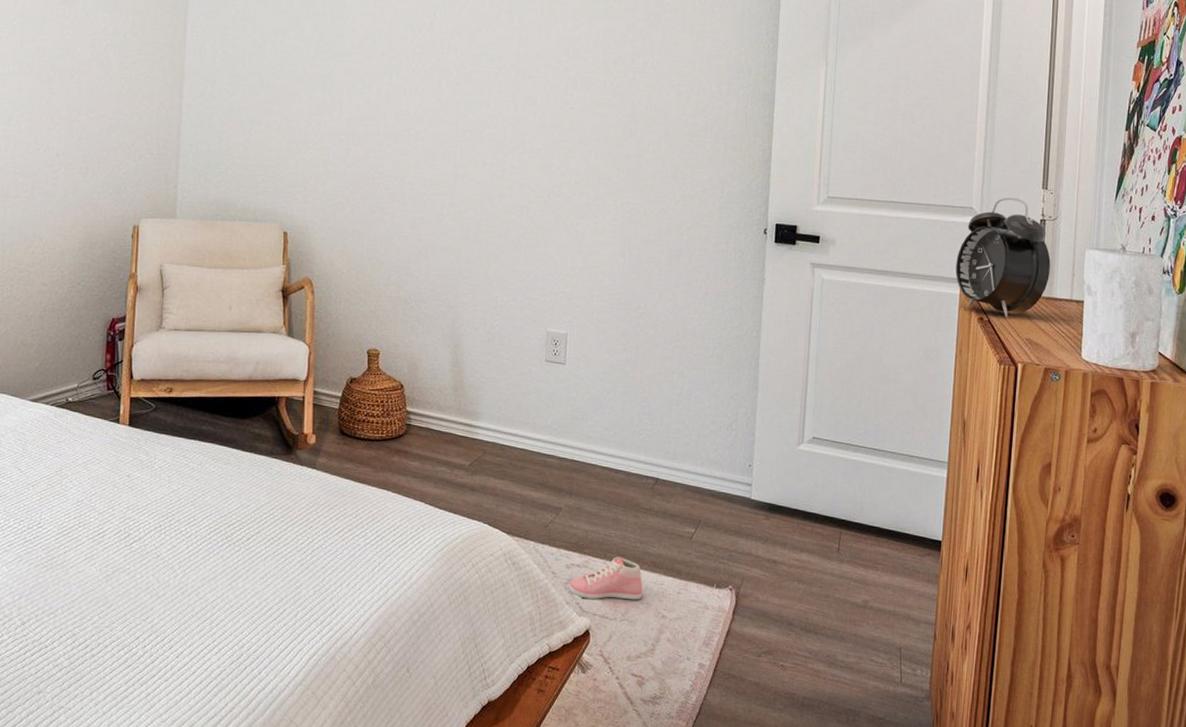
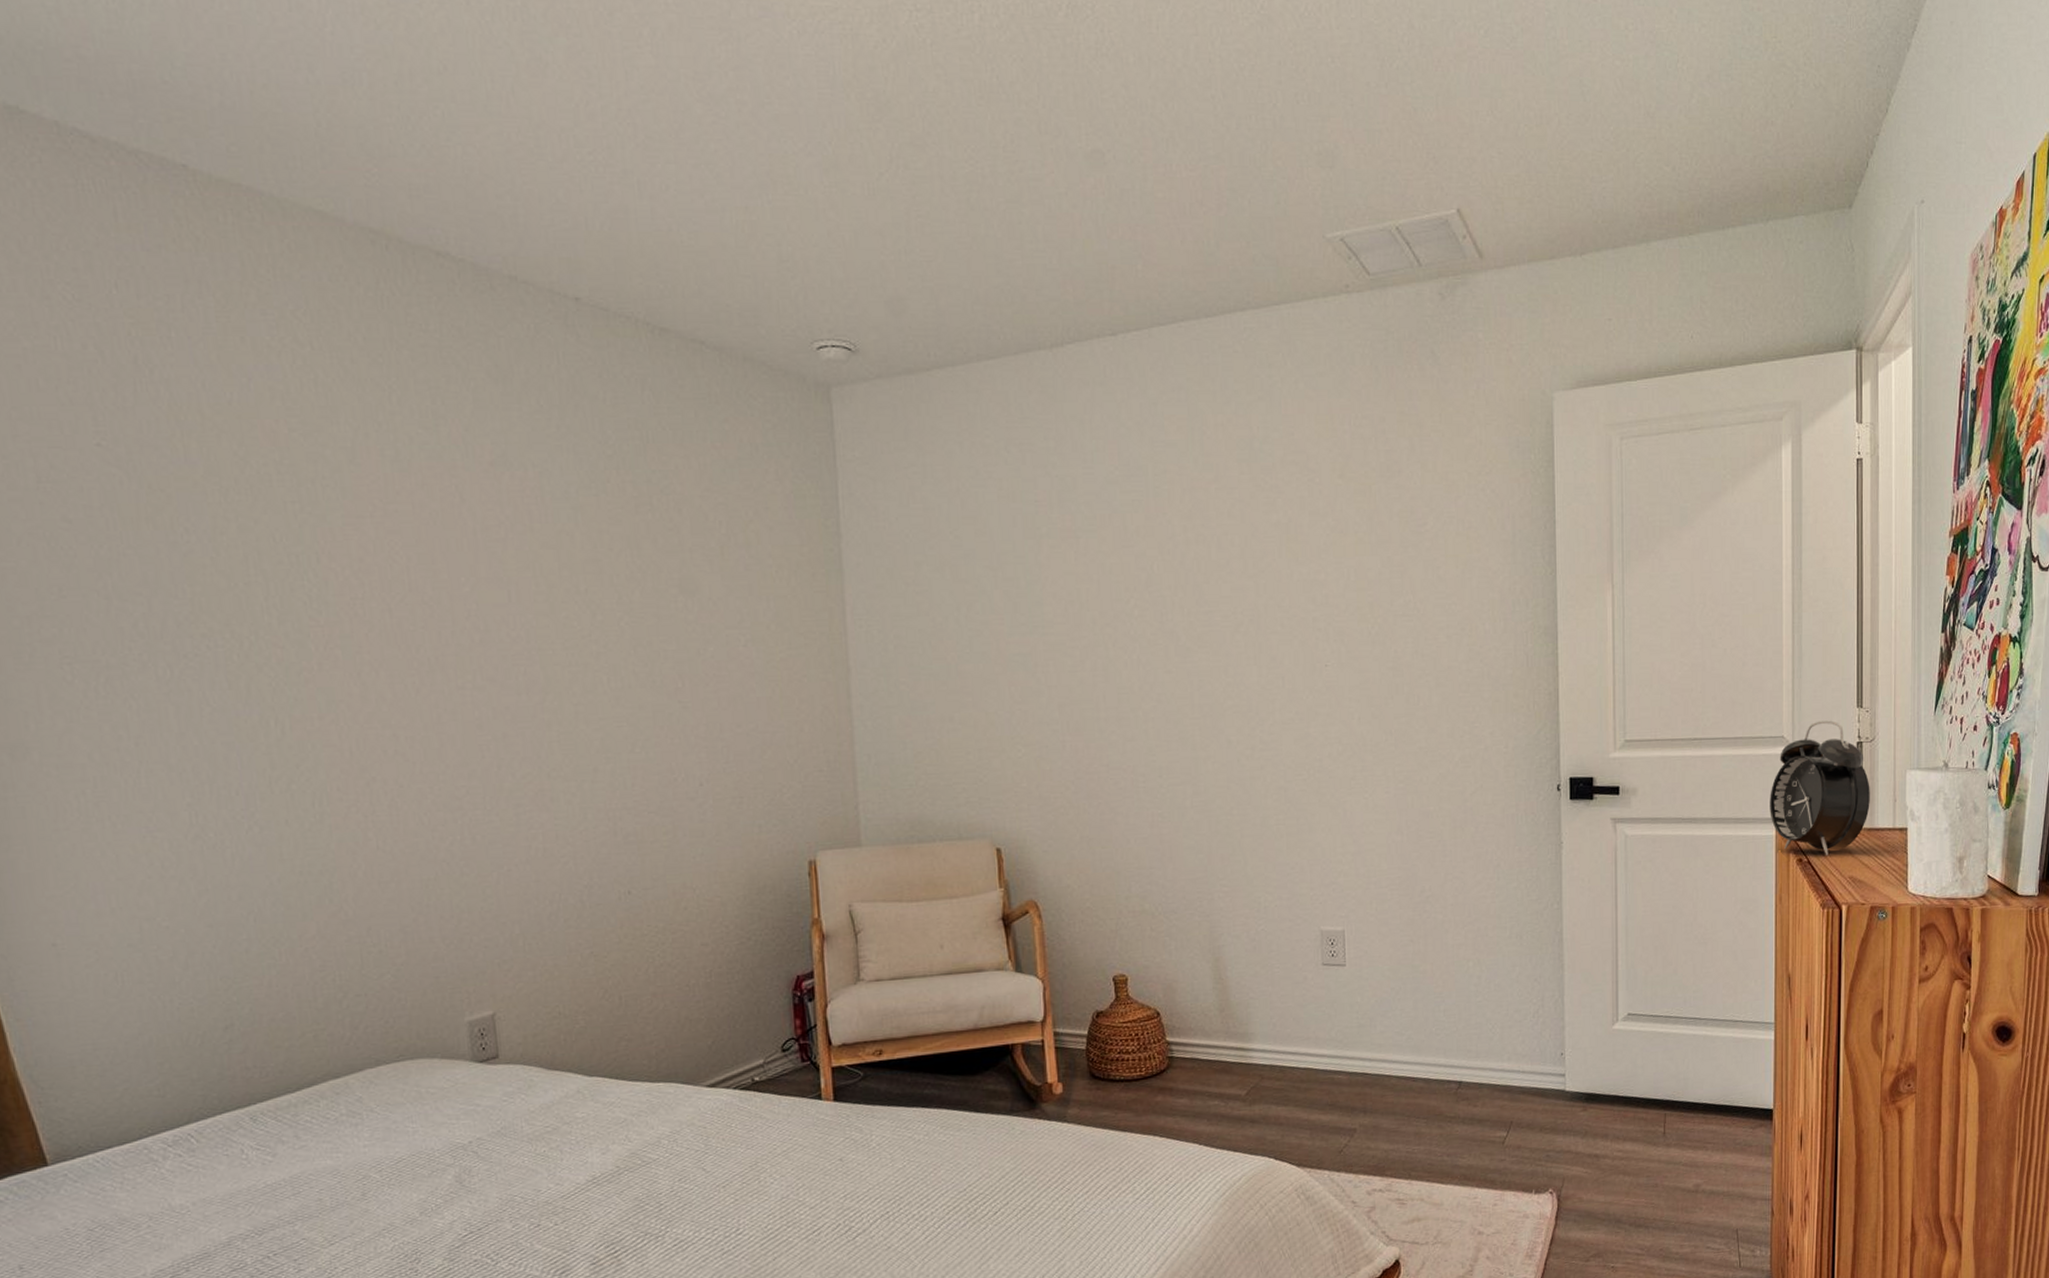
sneaker: present [568,557,643,600] -> none [1372,1174,1455,1226]

